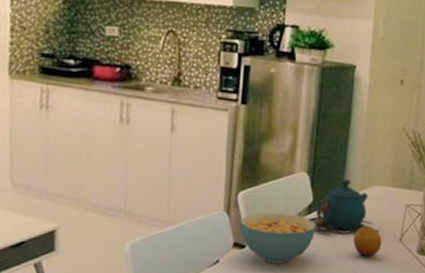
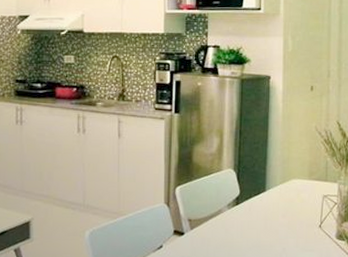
cereal bowl: present [239,213,316,263] -> none [178,205,243,248]
teapot: present [308,179,379,236] -> none [237,174,300,224]
fruit: present [353,225,382,258] -> none [278,214,303,243]

